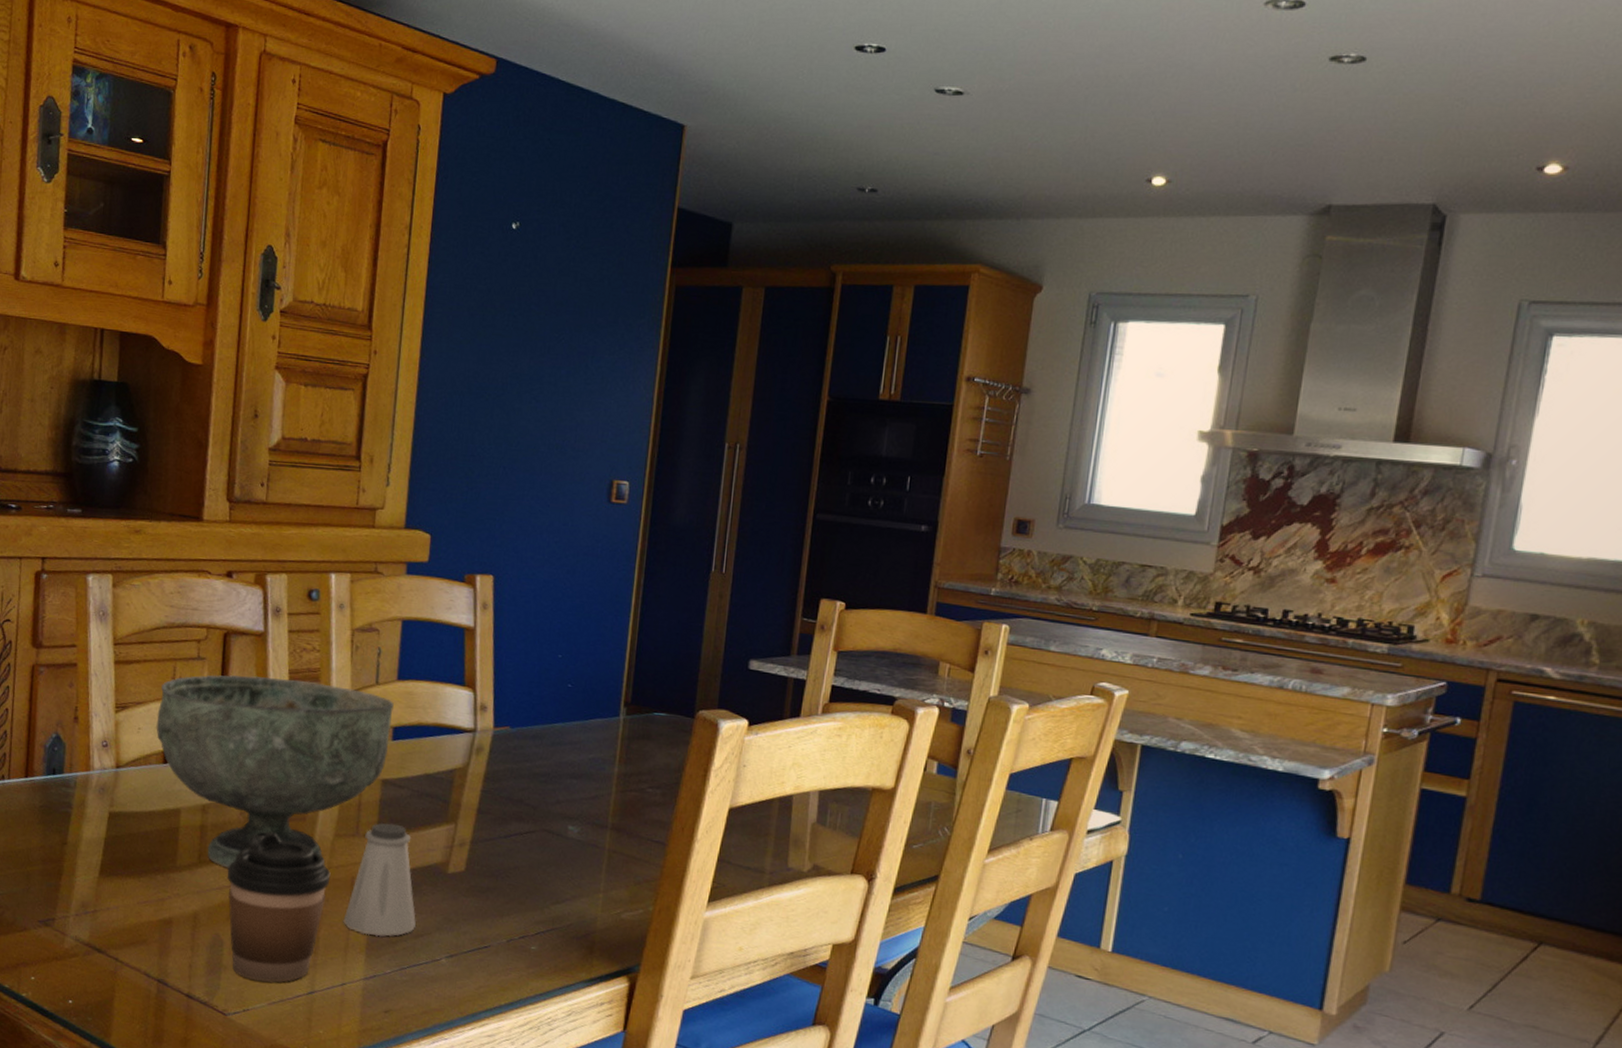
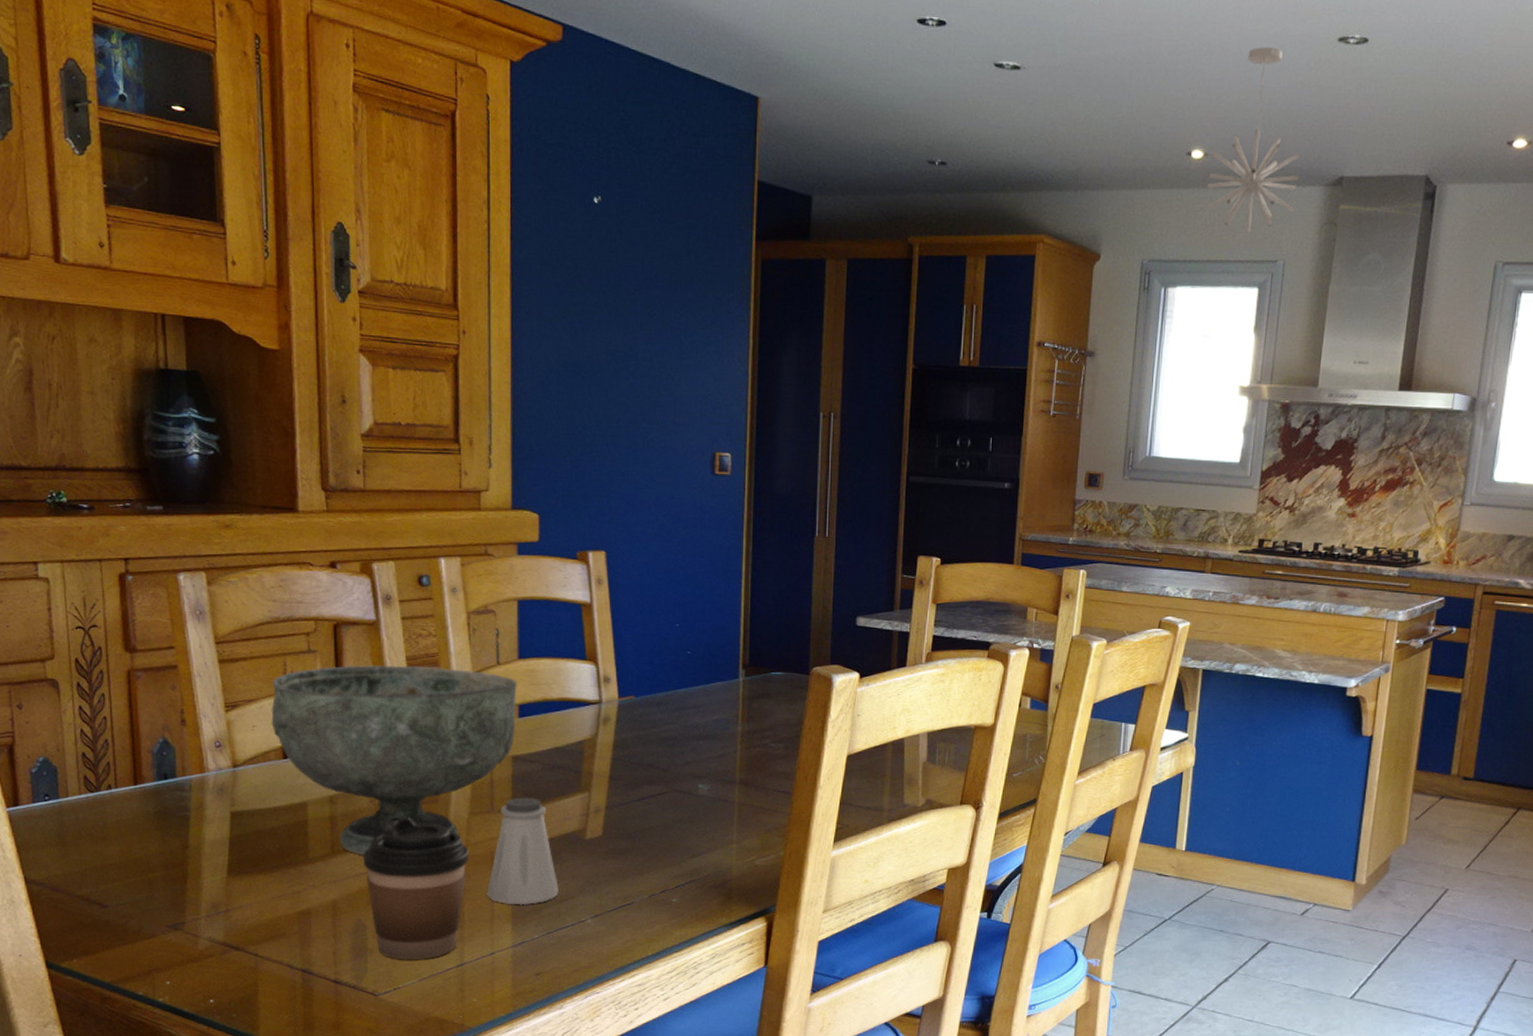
pendant light: none [1166,68,1279,265] -> present [1205,47,1300,233]

